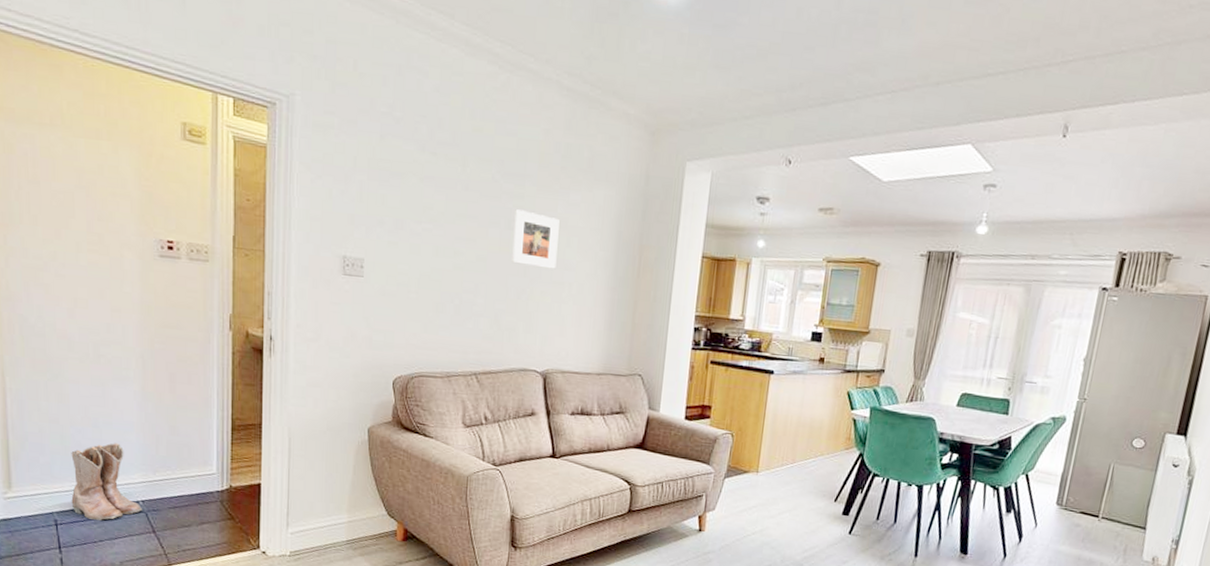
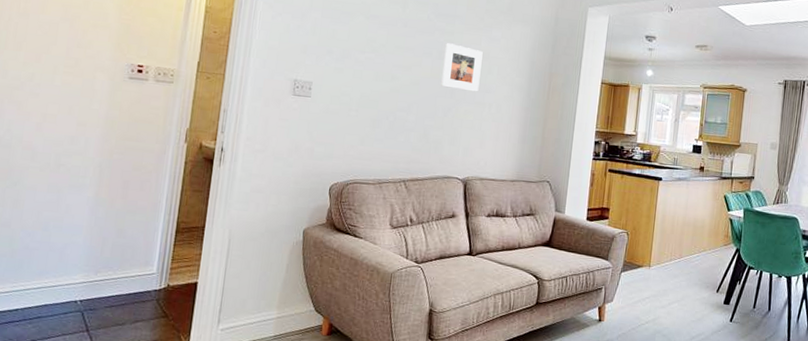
boots: present [71,443,142,520] -> none [9,245,79,320]

